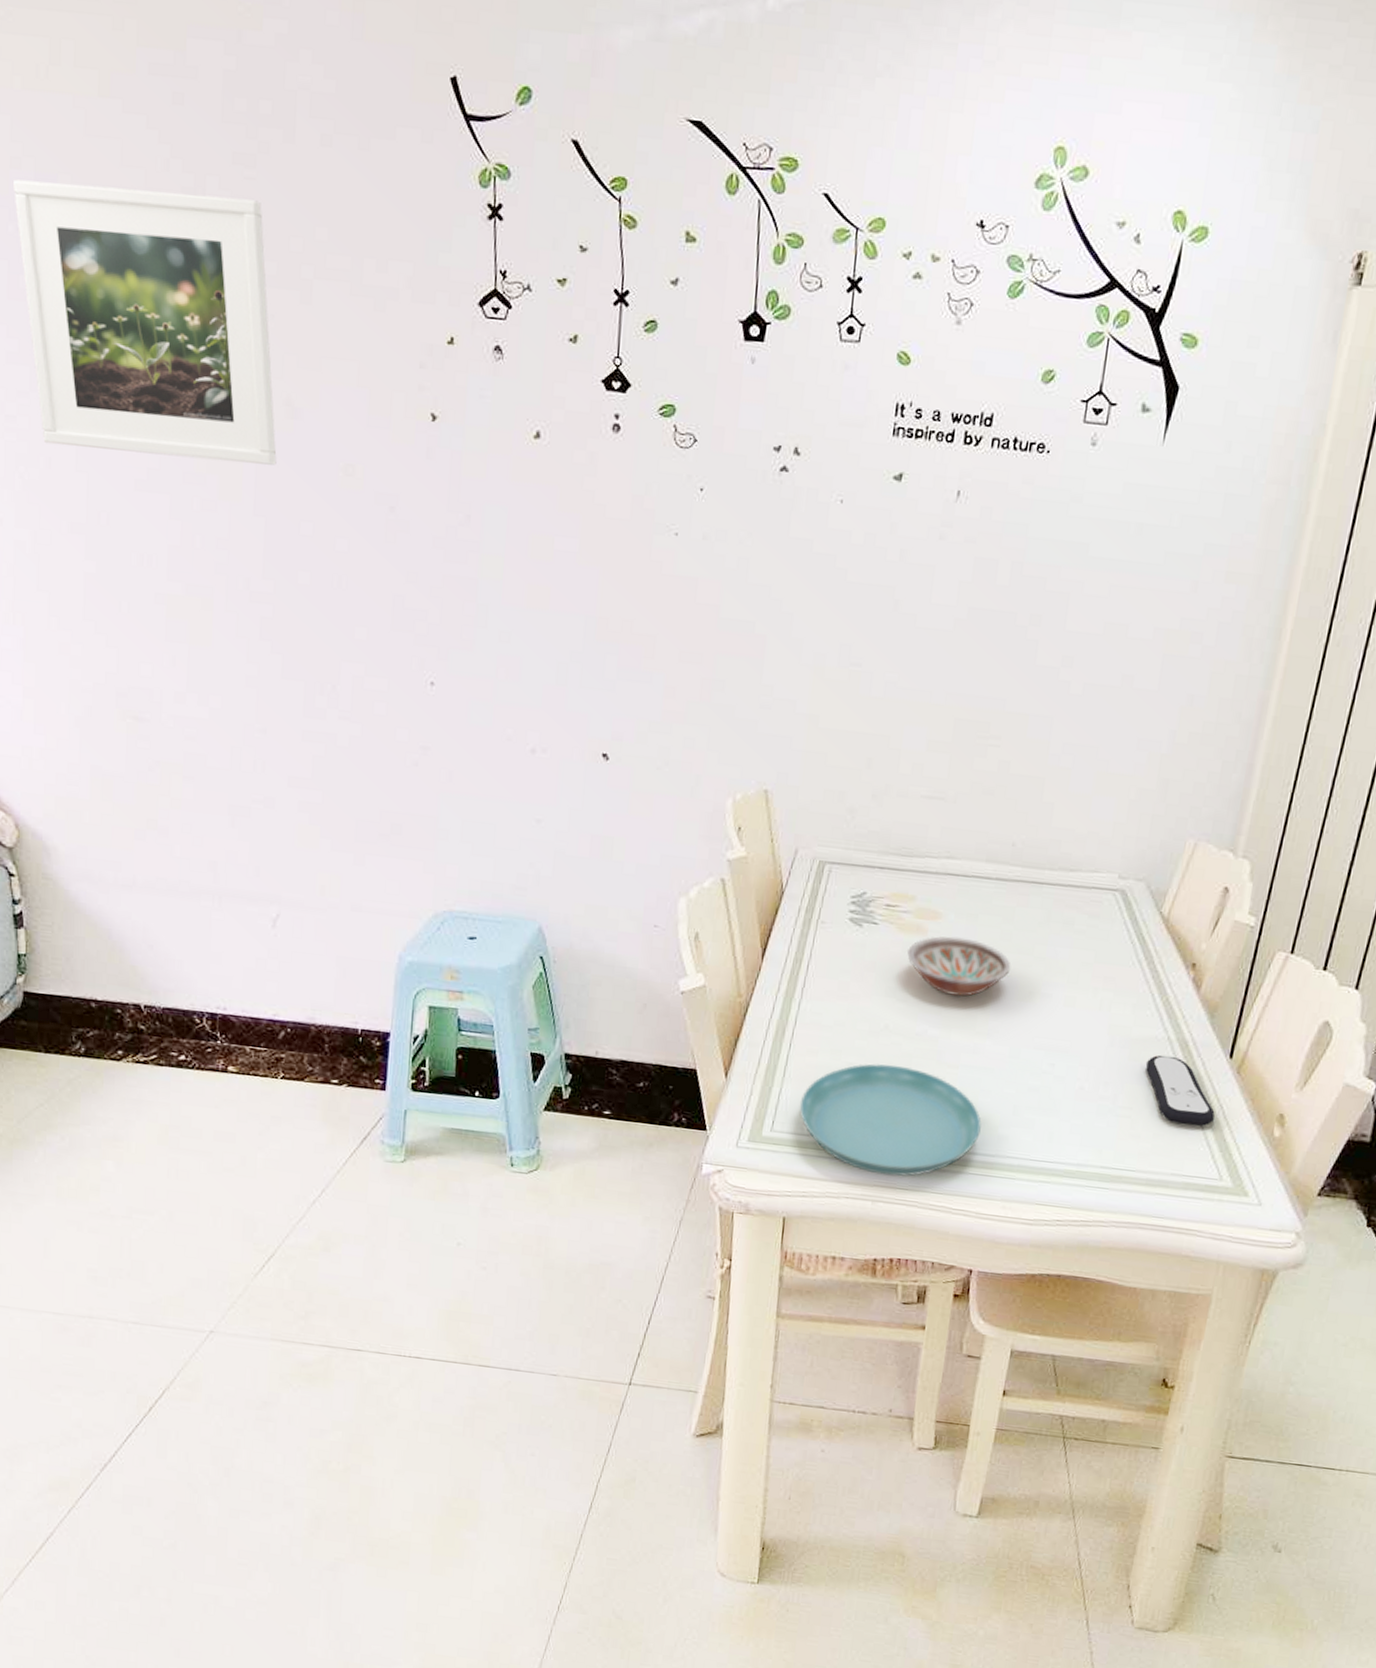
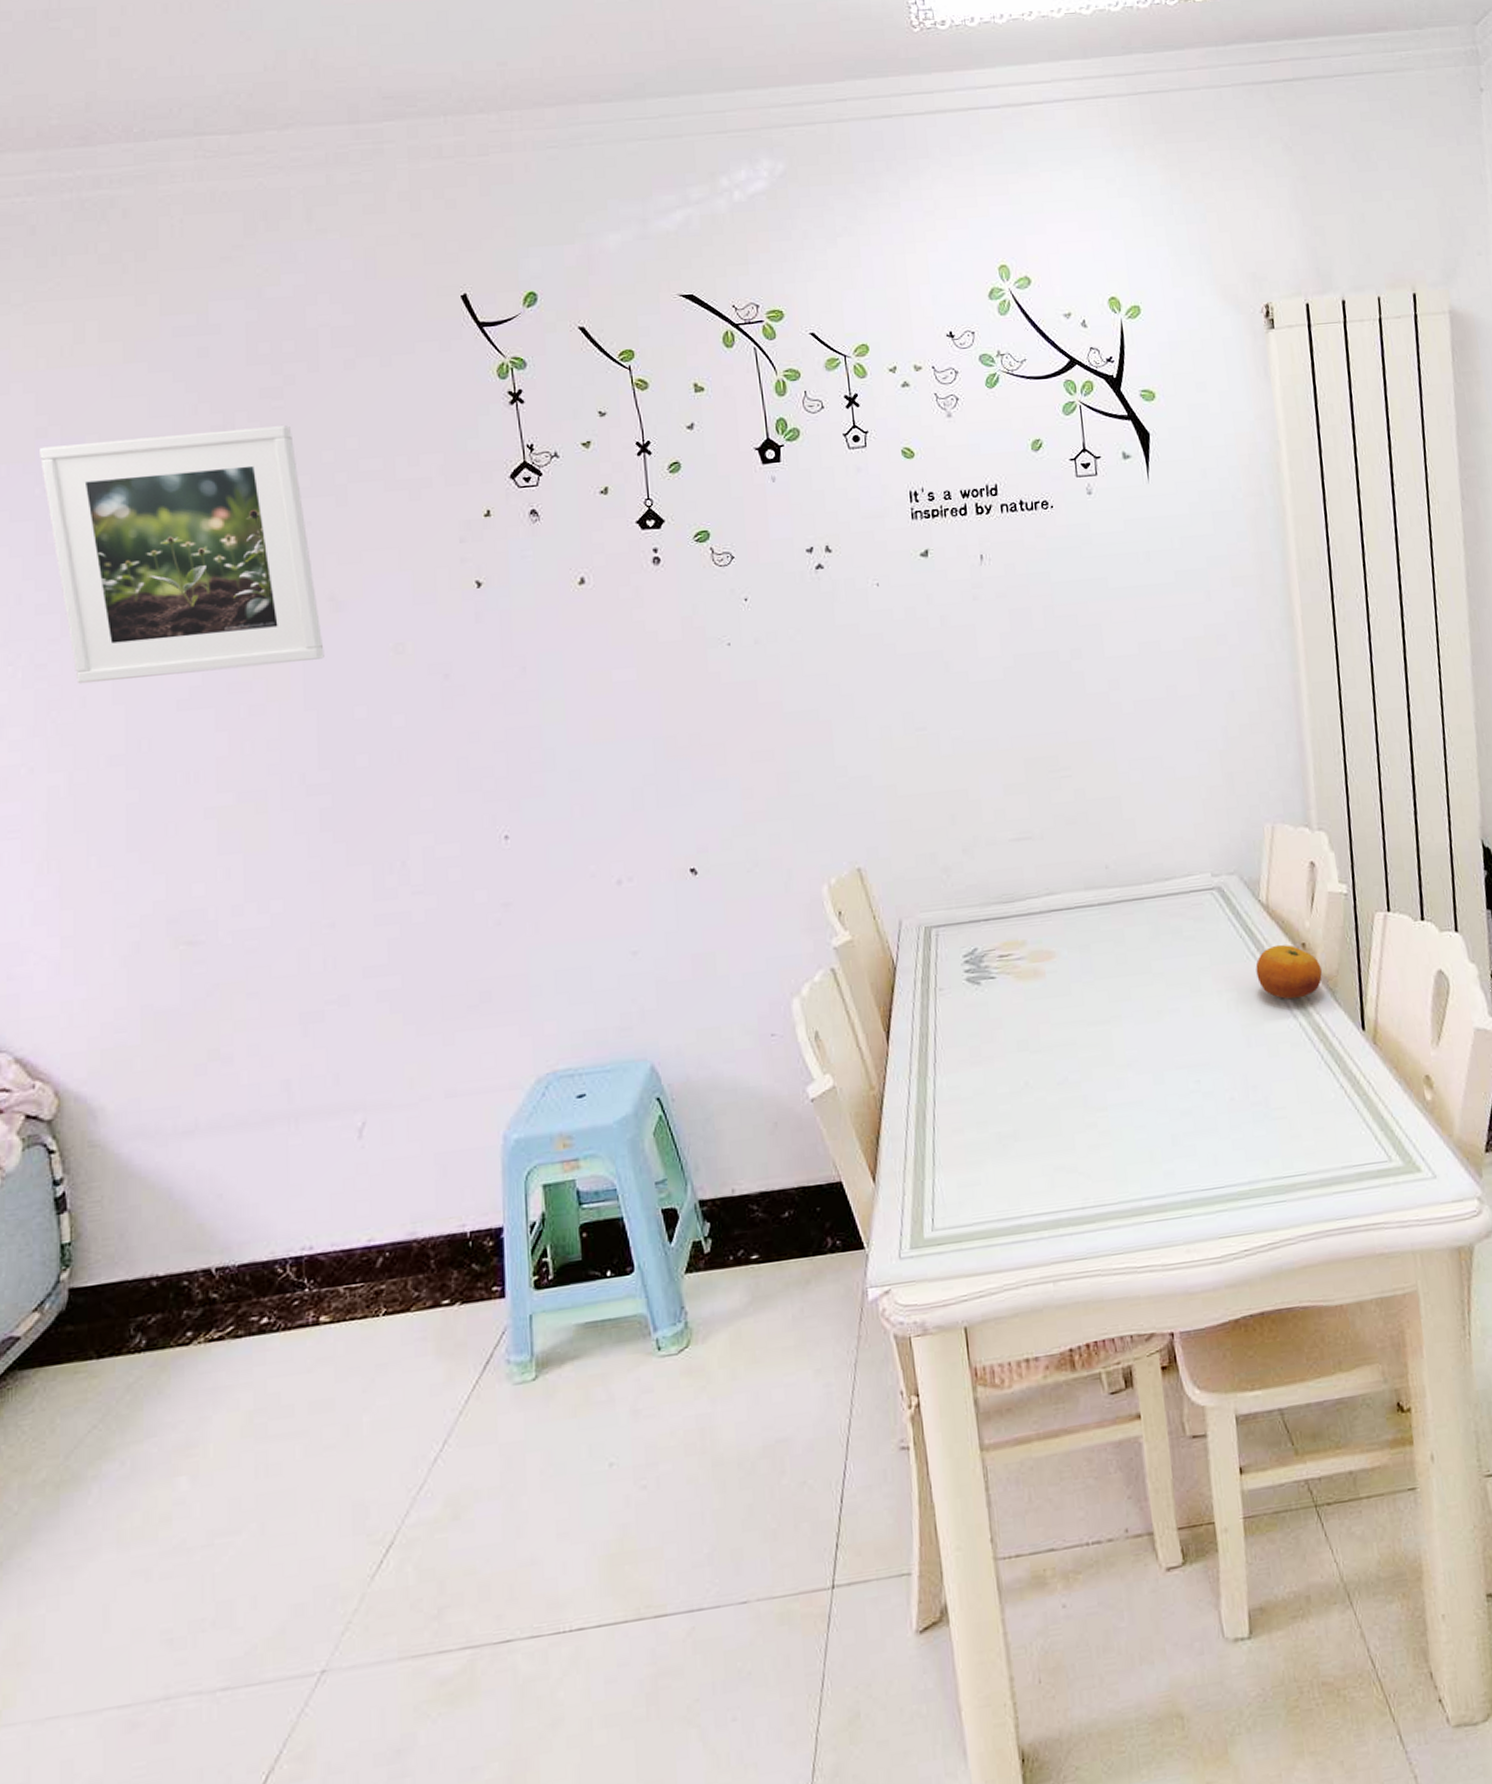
saucer: present [798,1063,982,1177] -> none [956,1121,1145,1250]
bowl: present [907,936,1011,997] -> none [1030,971,1134,1034]
fruit: none [1137,958,1206,1014] -> present [1255,944,1322,1000]
remote control: present [1145,1055,1215,1126] -> none [1286,1042,1367,1113]

